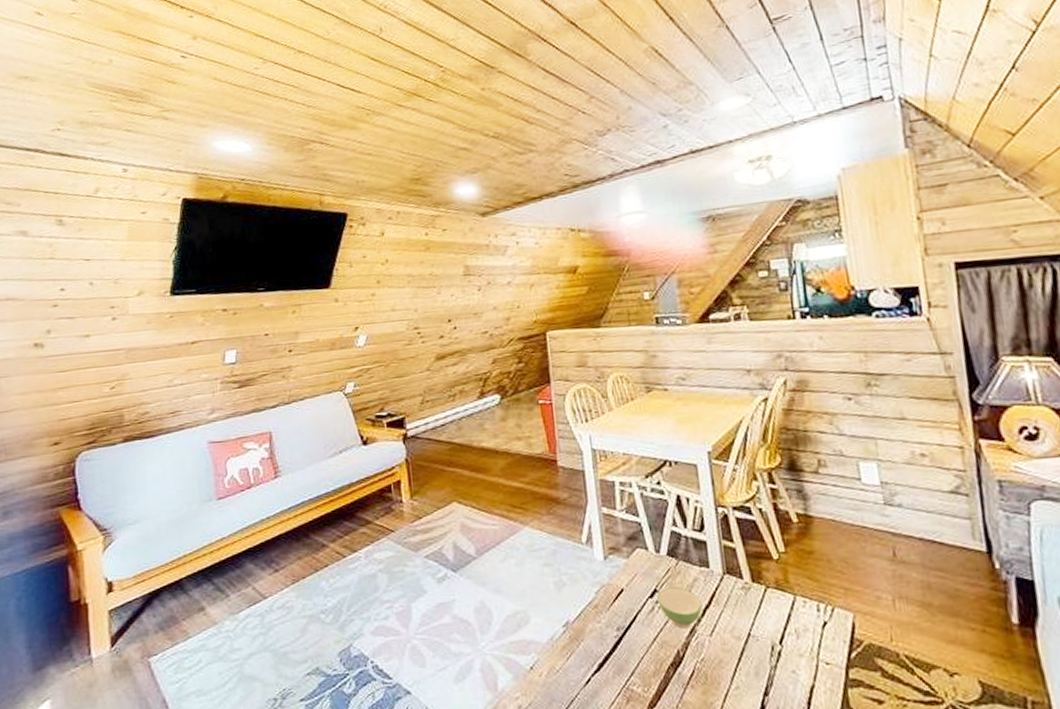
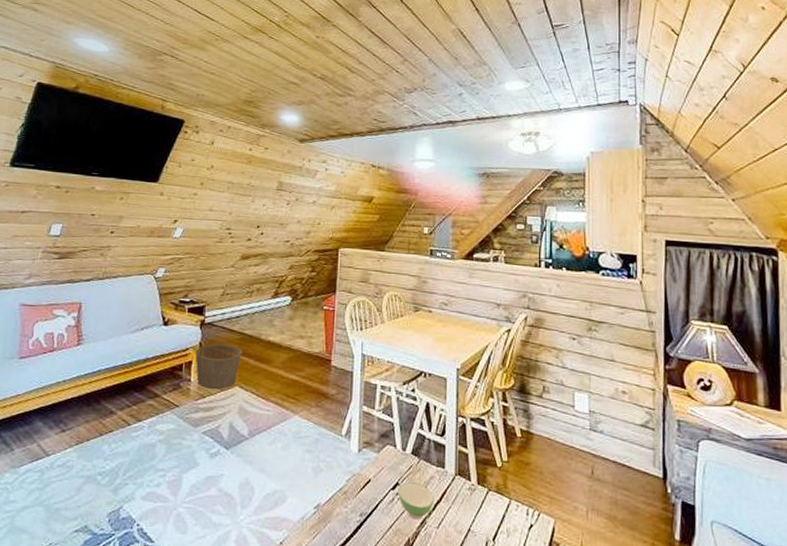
basket: none [401,457,455,508] -> present [195,344,243,389]

